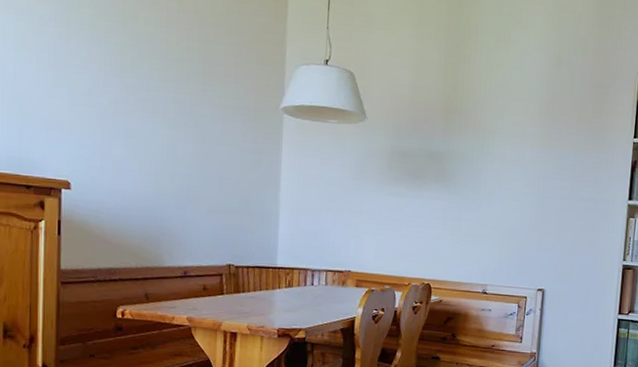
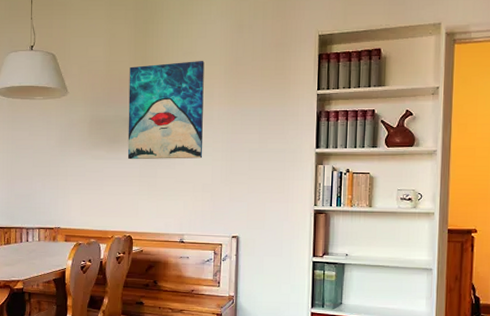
wall art: none [430,94,519,203] -> present [127,60,205,160]

